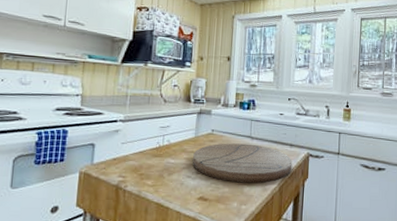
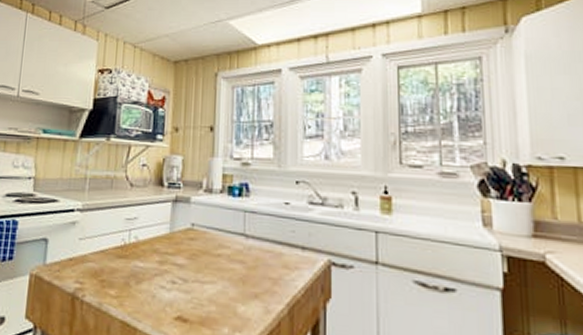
cutting board: present [193,143,292,184] -> none [167,242,306,302]

